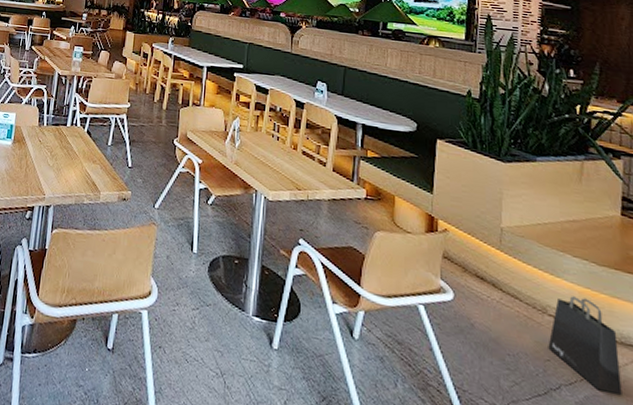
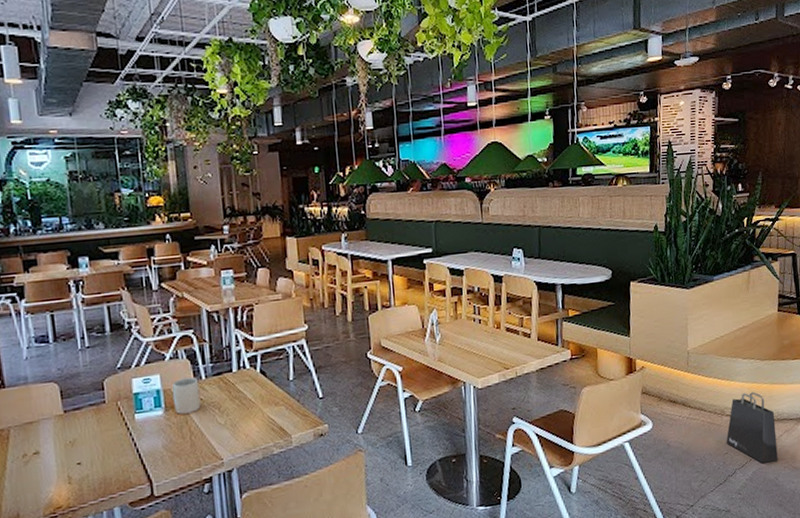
mug: none [20,121,42,150] -> present [172,377,201,415]

